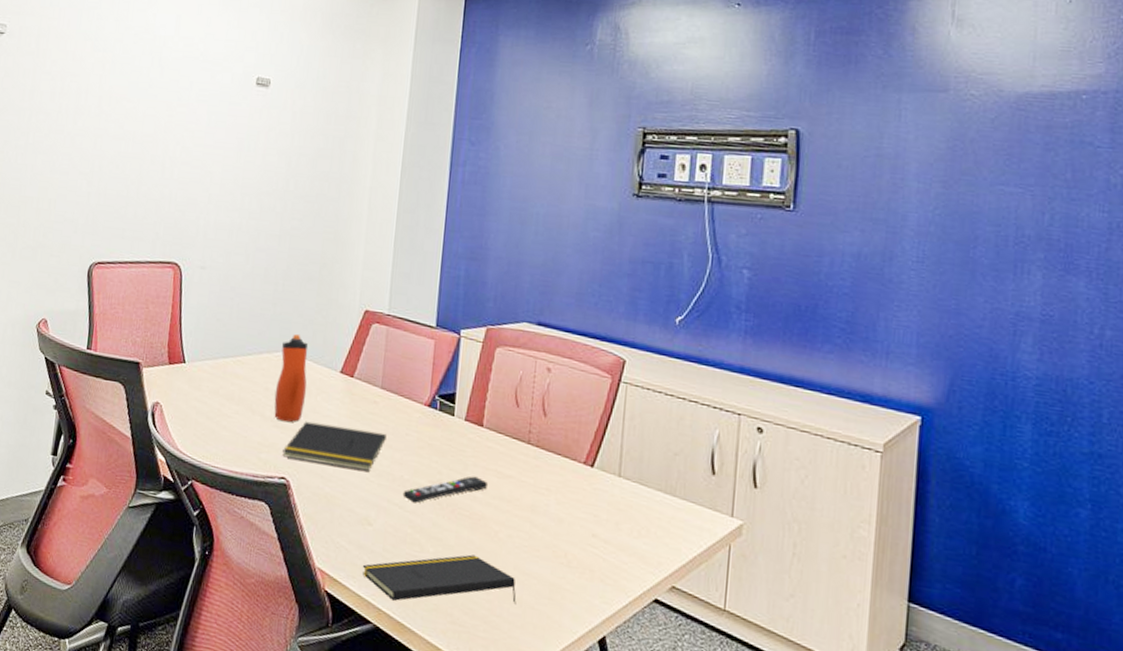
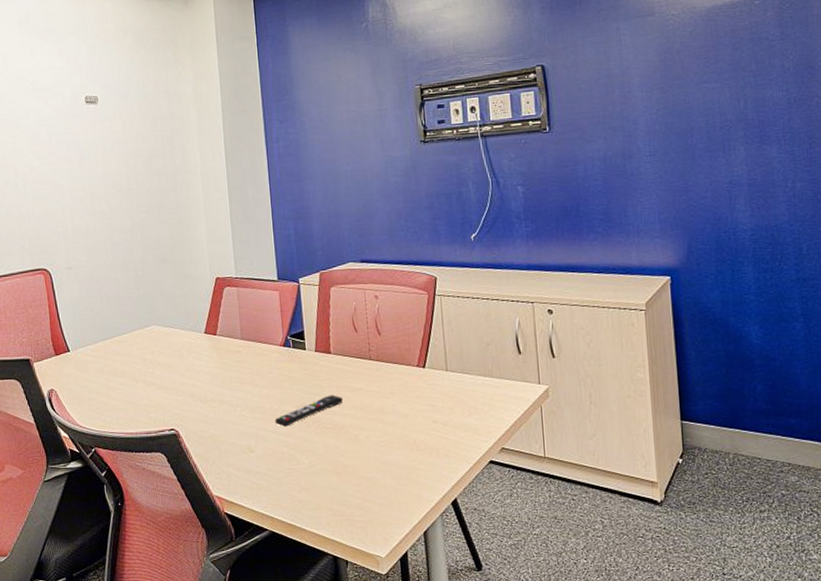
water bottle: present [274,334,309,423] -> none [151,309,180,384]
notepad: present [282,421,387,471] -> none [168,375,253,413]
notepad: present [362,554,516,605] -> none [252,457,382,508]

